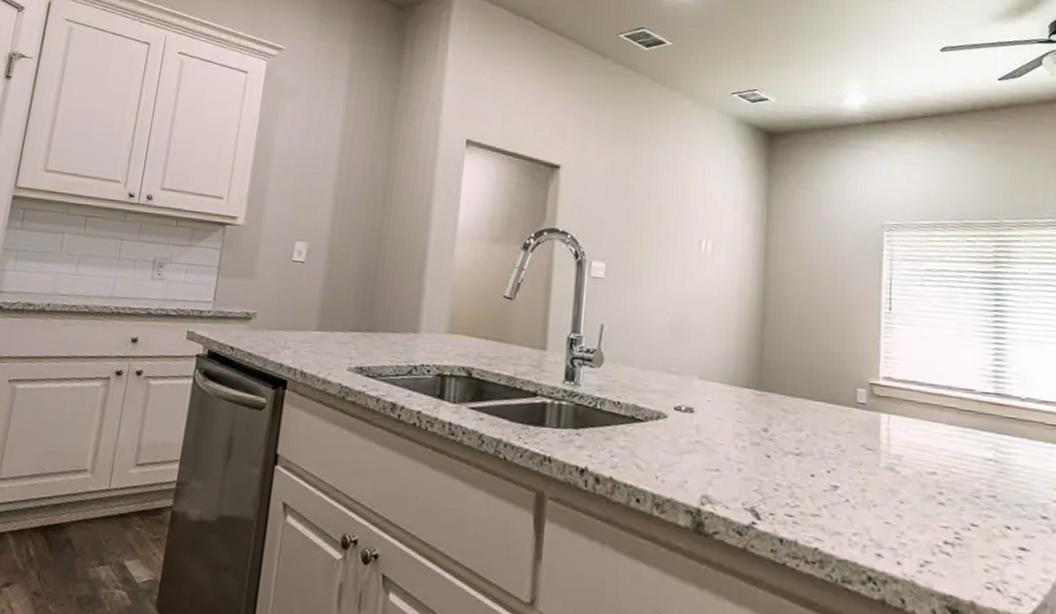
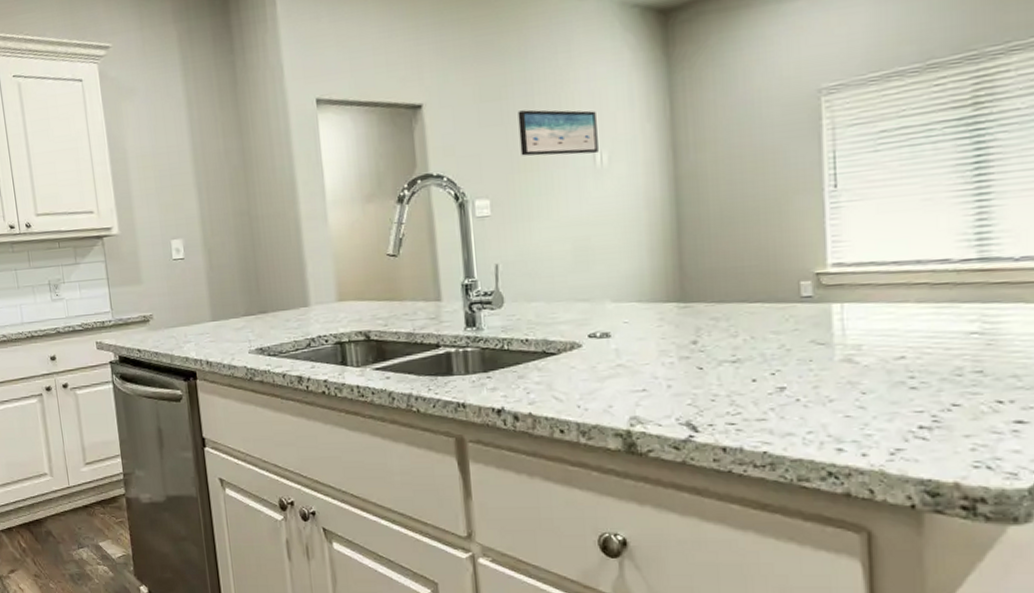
wall art: none [638,190,706,241] -> present [517,109,598,156]

